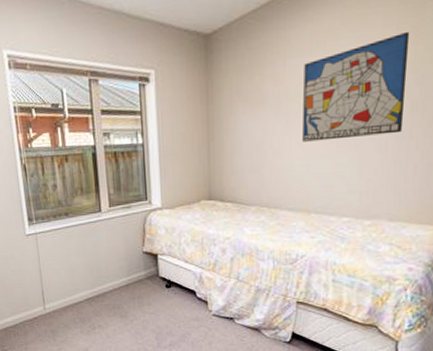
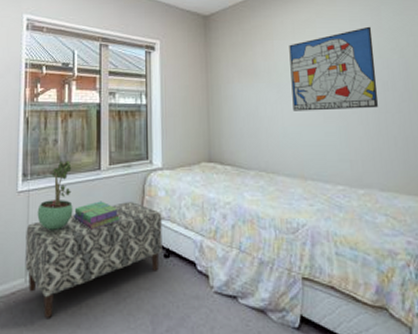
bench: none [38,240,164,336] -> present [25,202,162,318]
potted plant: none [46,204,79,267] -> present [37,160,73,230]
stack of books: none [80,240,123,266] -> present [74,201,120,230]

